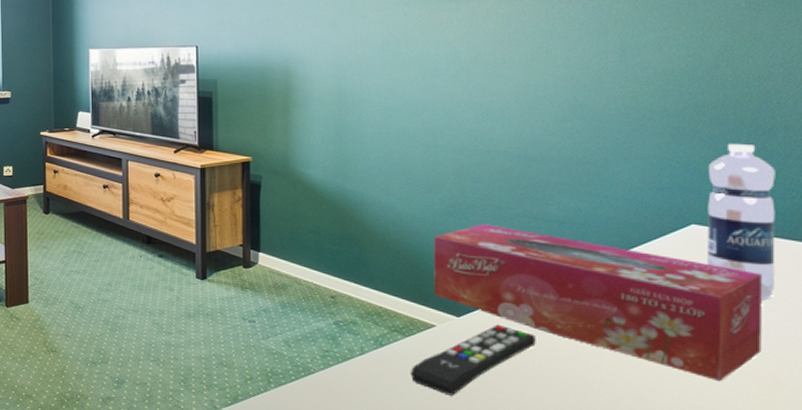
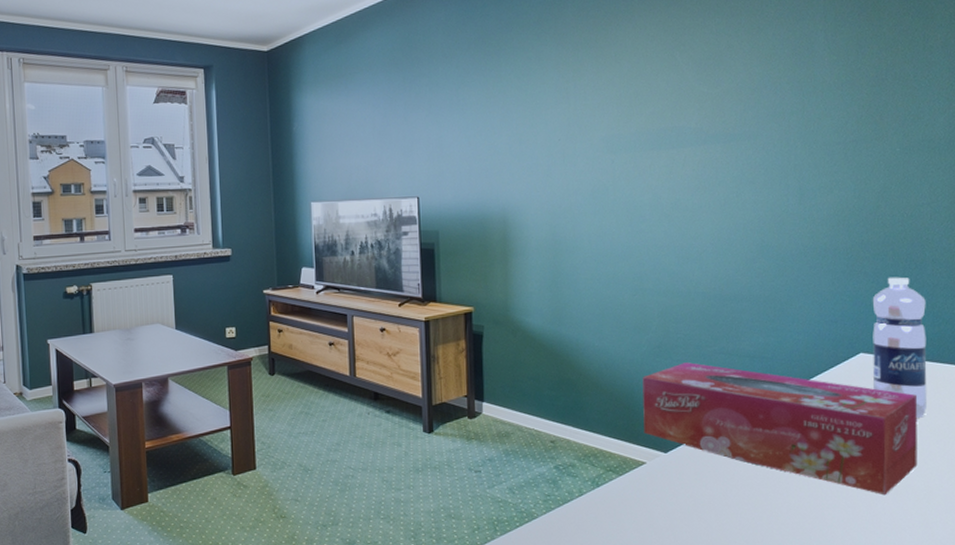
remote control: present [410,324,536,396] -> none [624,457,733,529]

